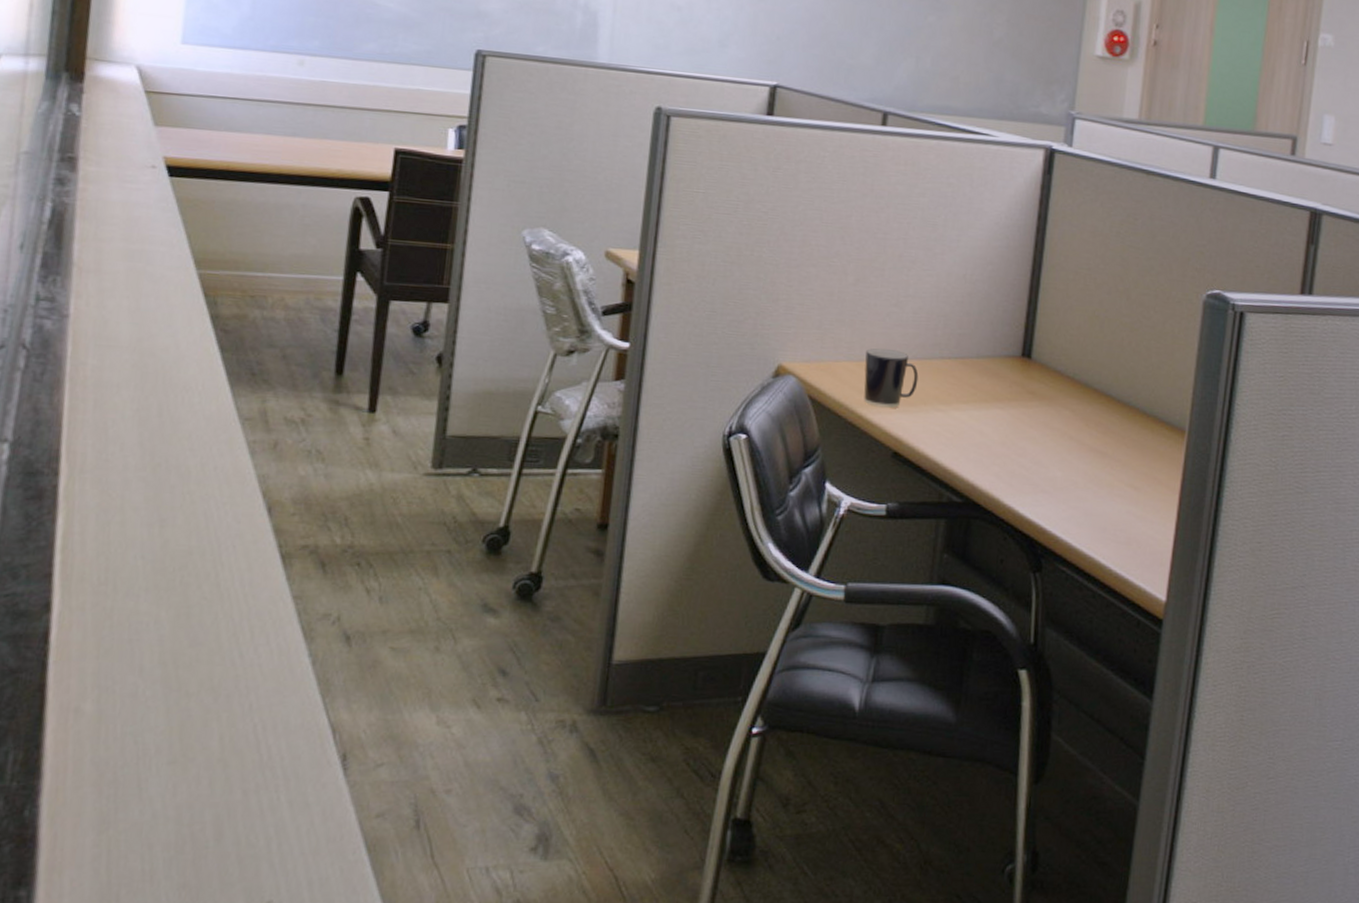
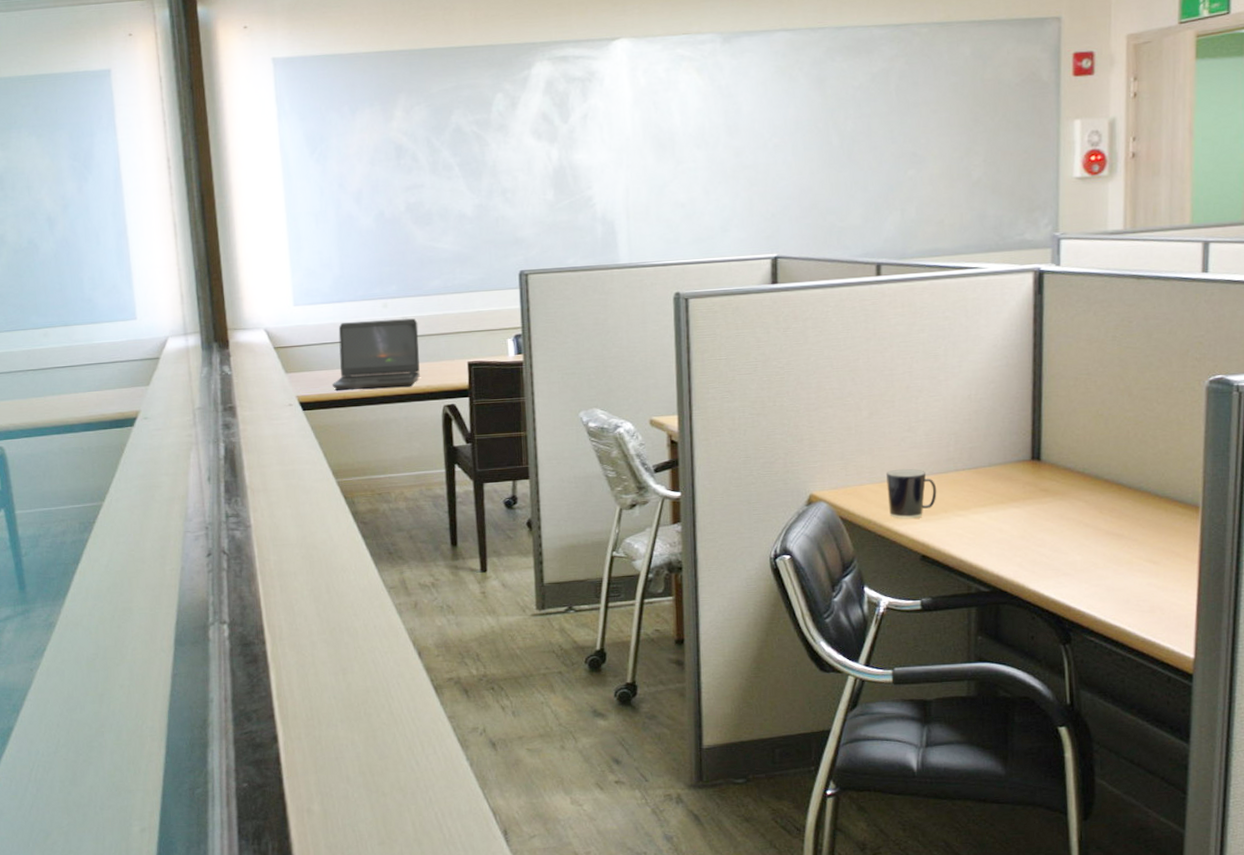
laptop computer: none [213,75,340,167] -> present [332,318,420,390]

